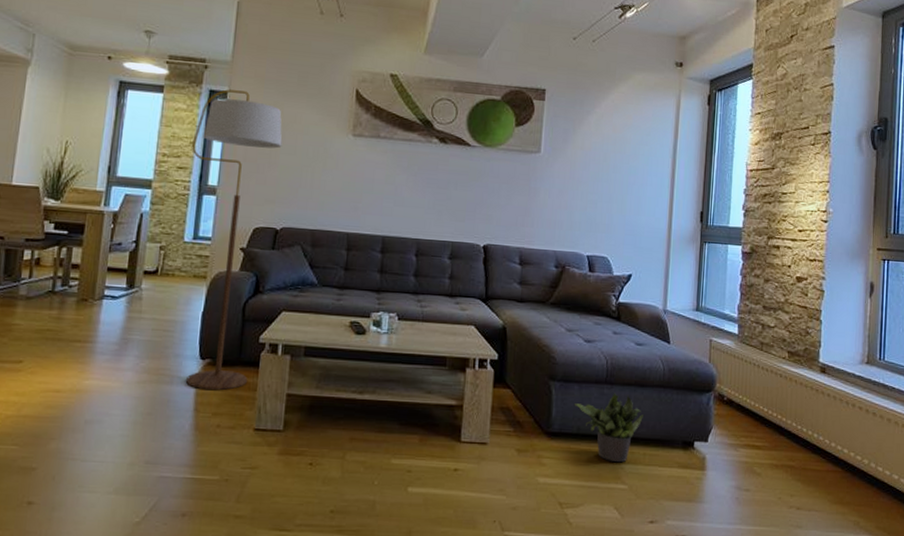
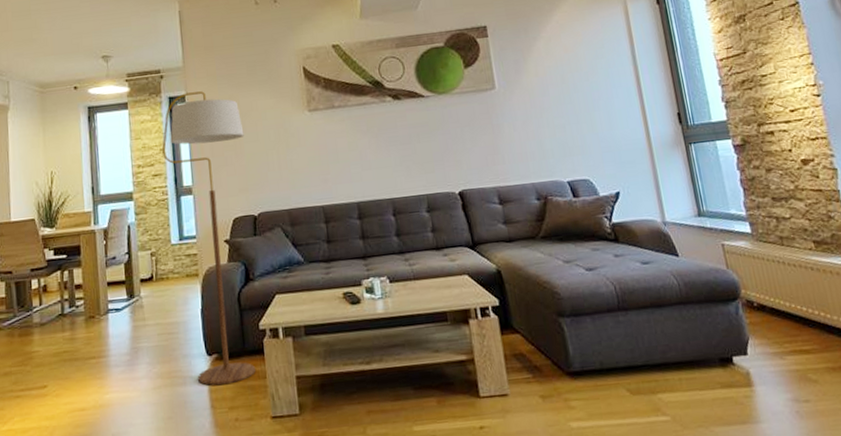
potted plant: present [574,392,645,463] -> none [590,318,670,394]

